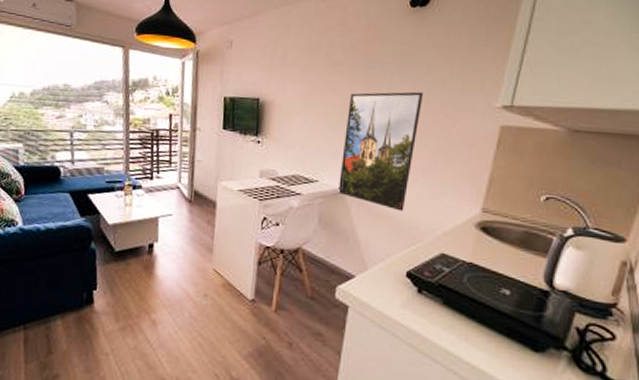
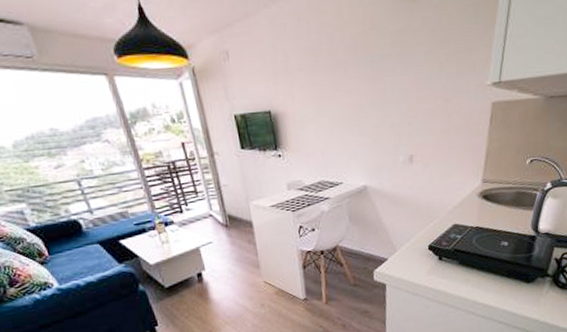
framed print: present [338,91,424,211] -> none [358,80,425,196]

